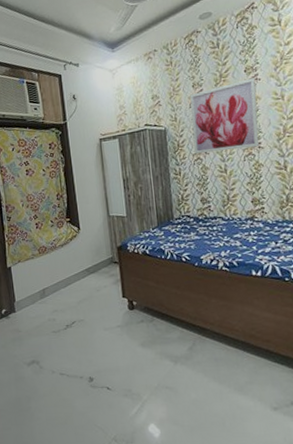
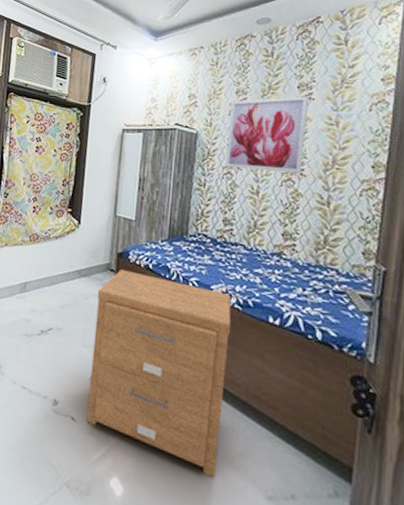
nightstand: none [107,259,231,405] -> present [86,269,232,478]

